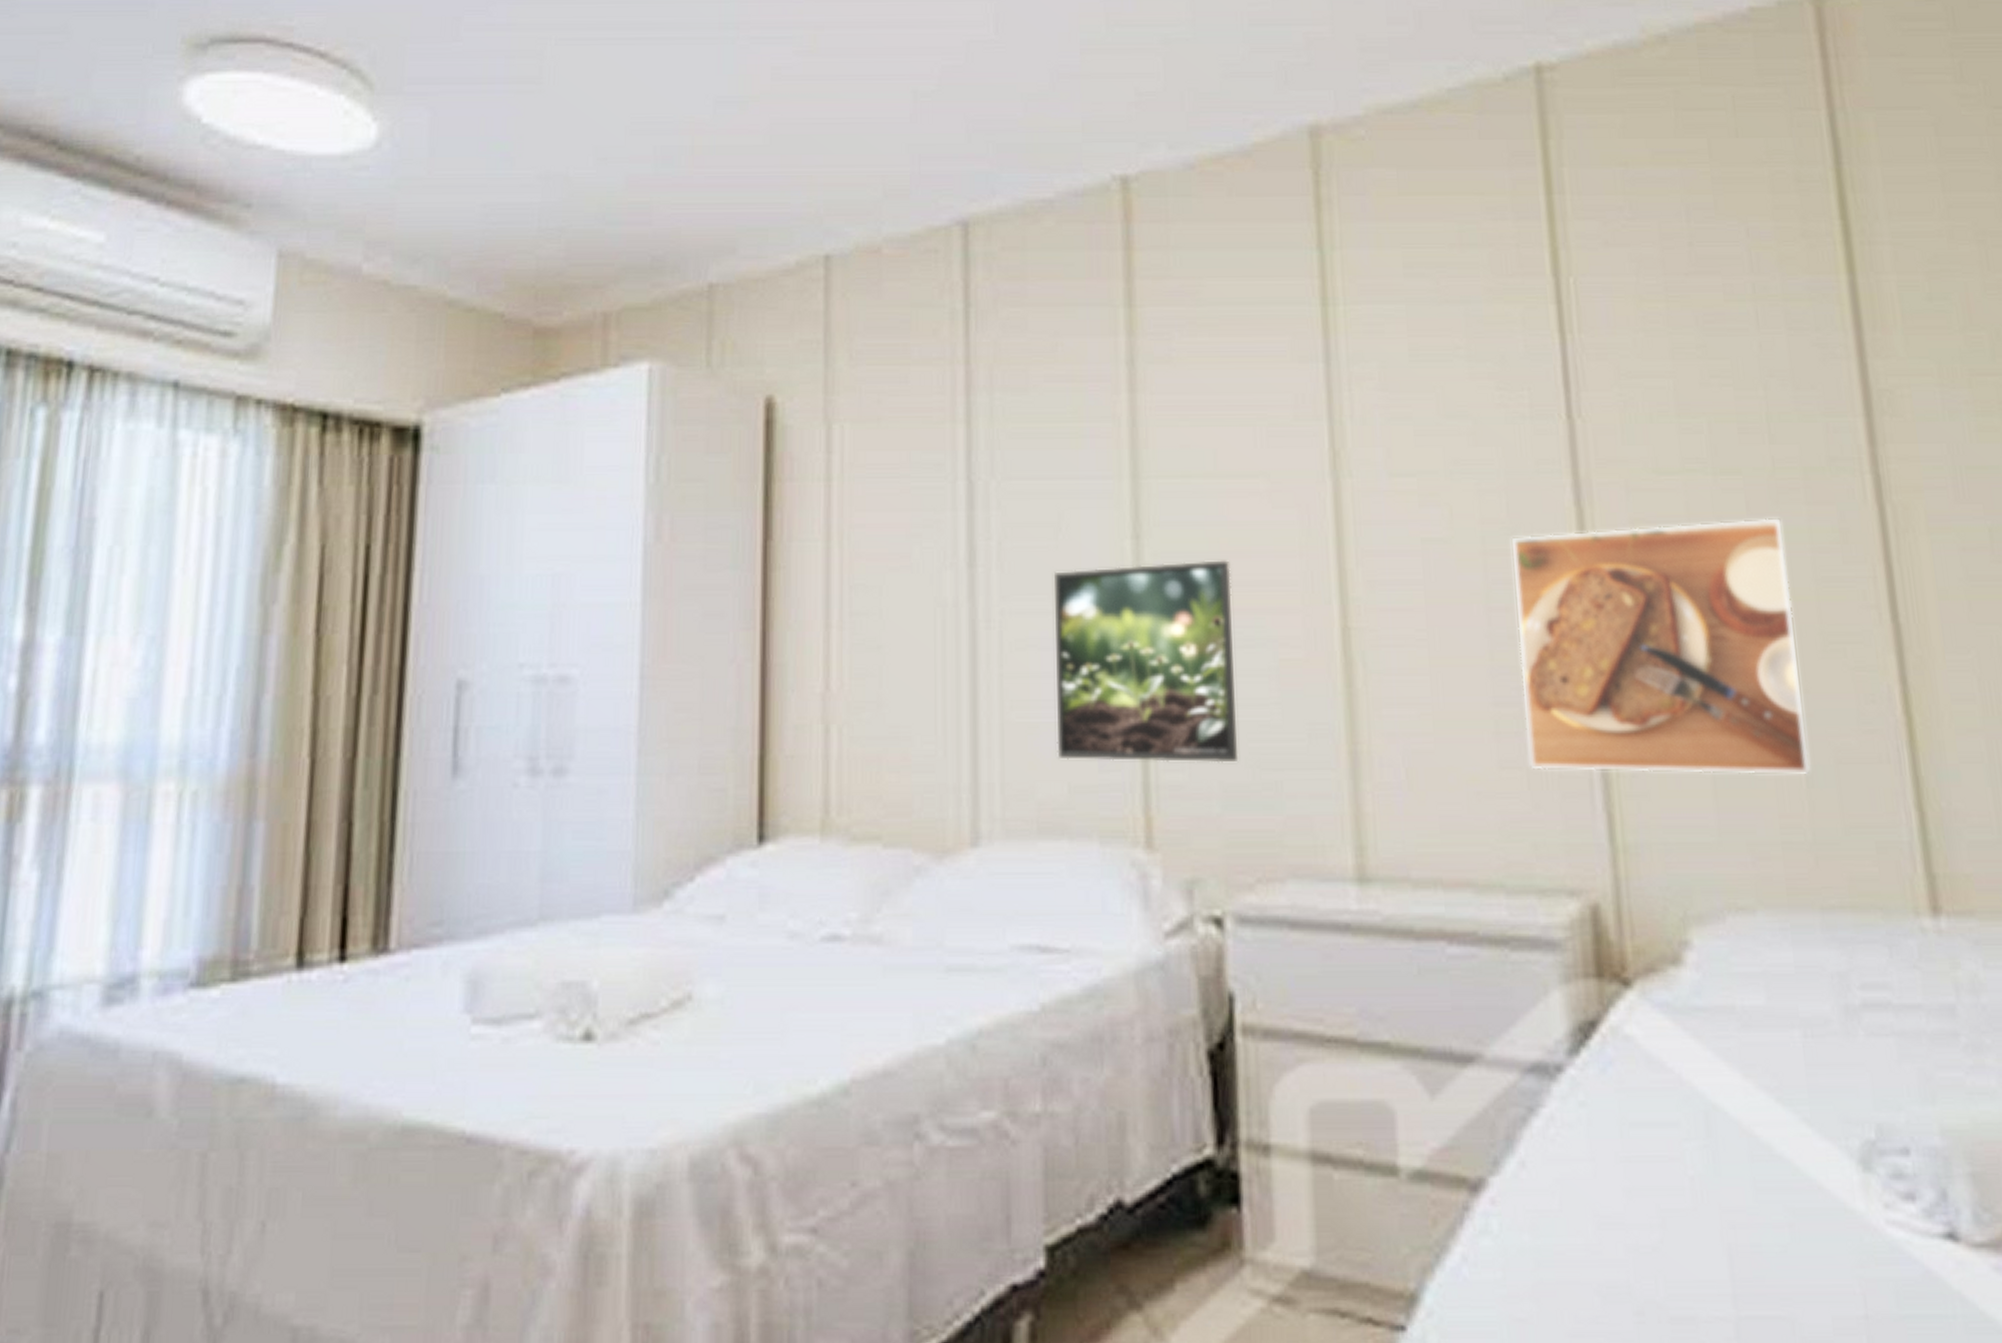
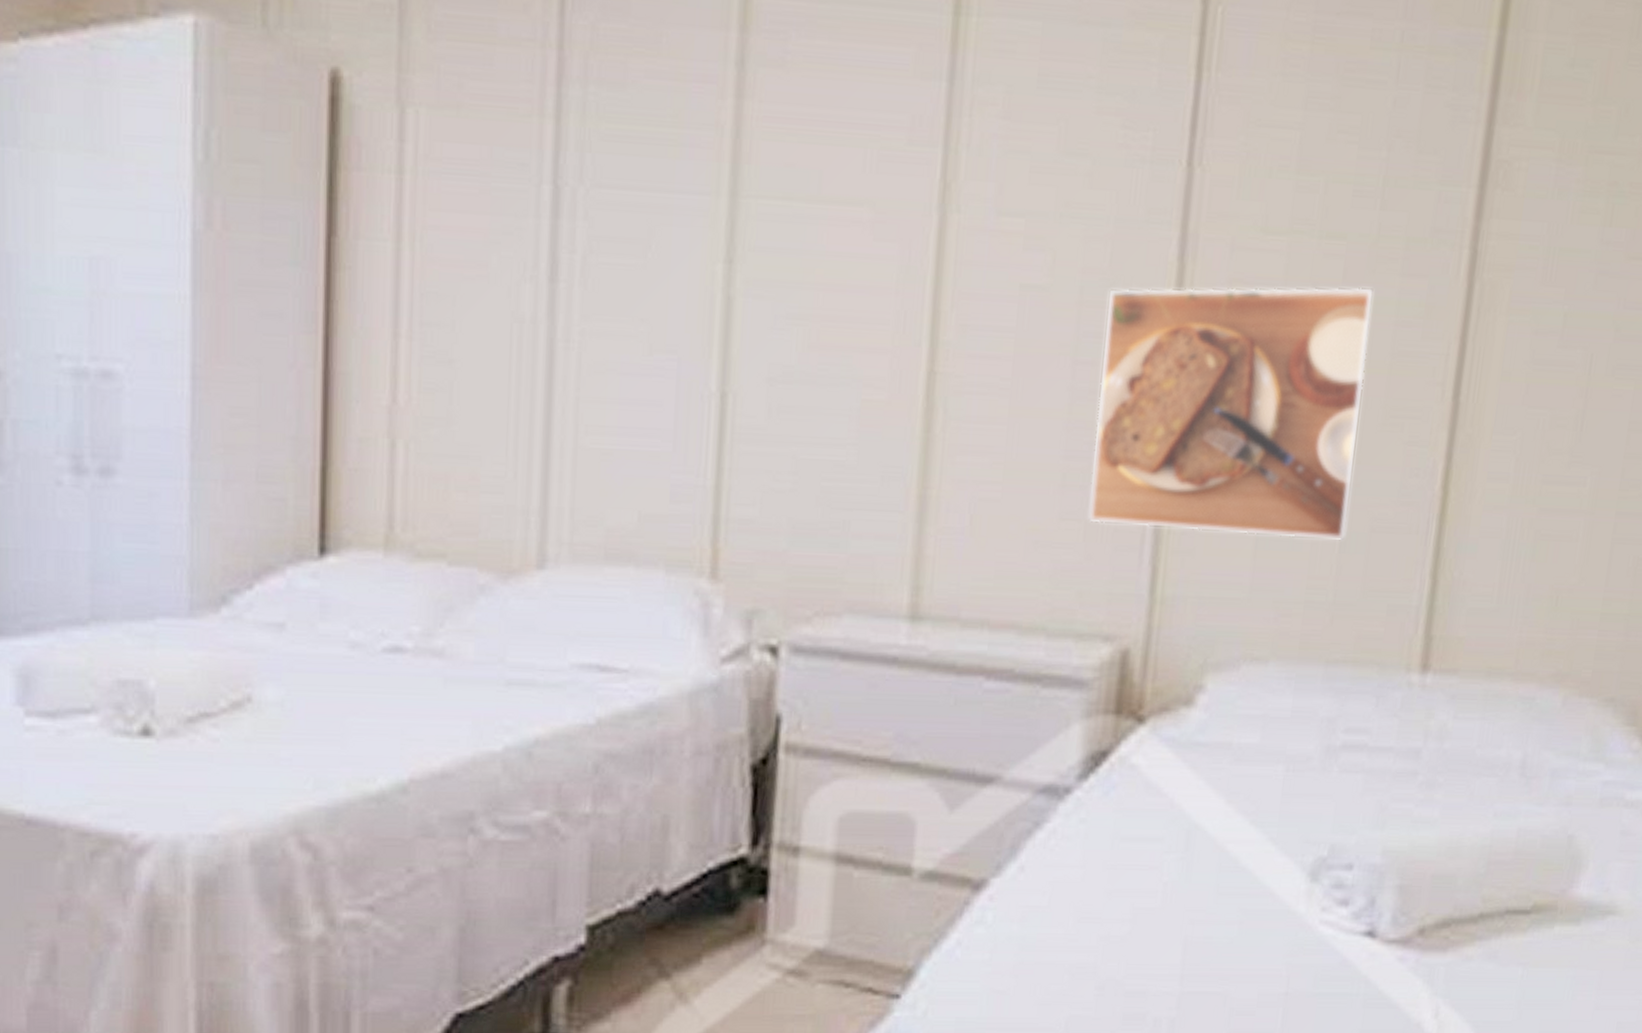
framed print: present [1053,560,1239,763] -> none [629,291,824,500]

